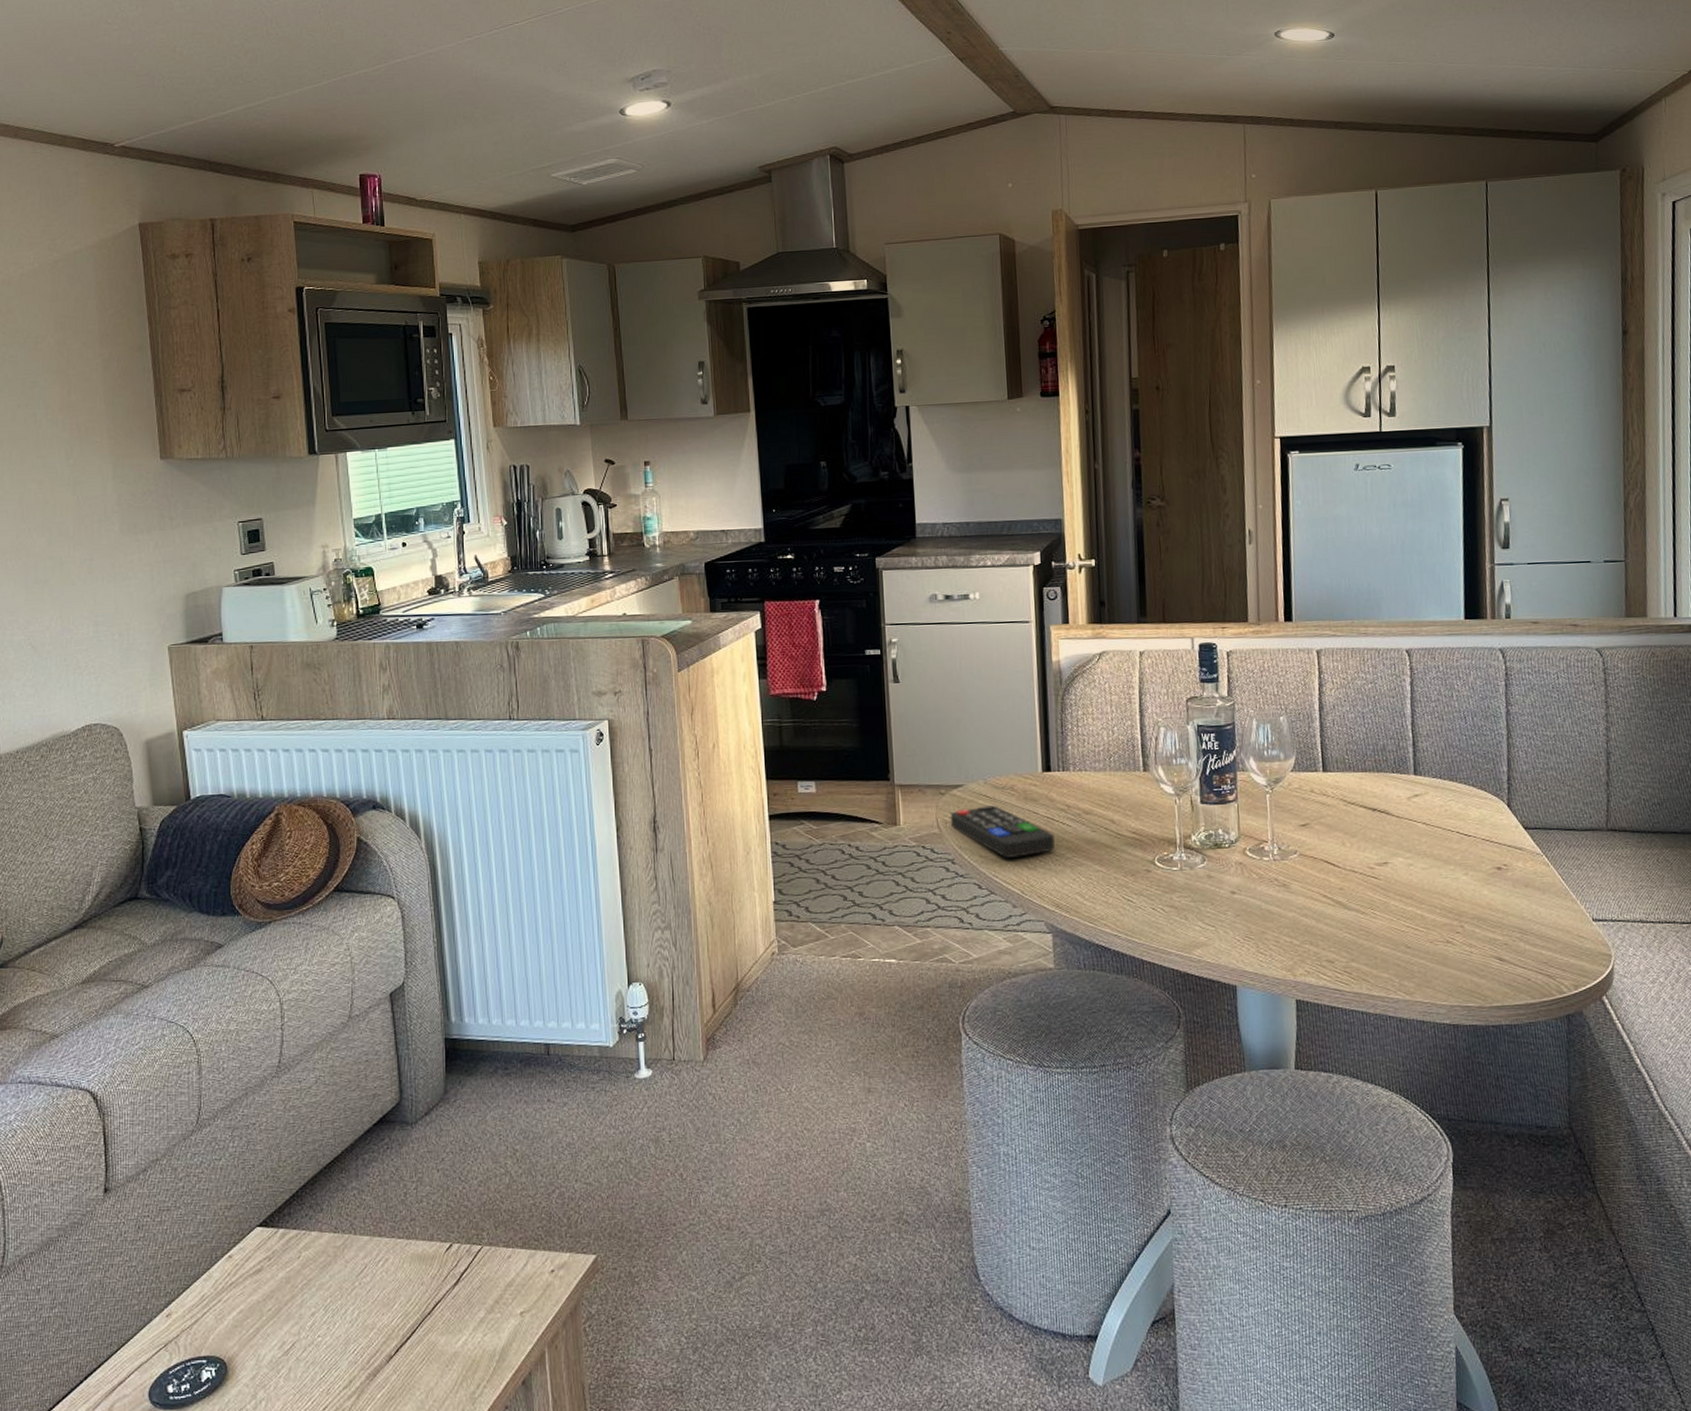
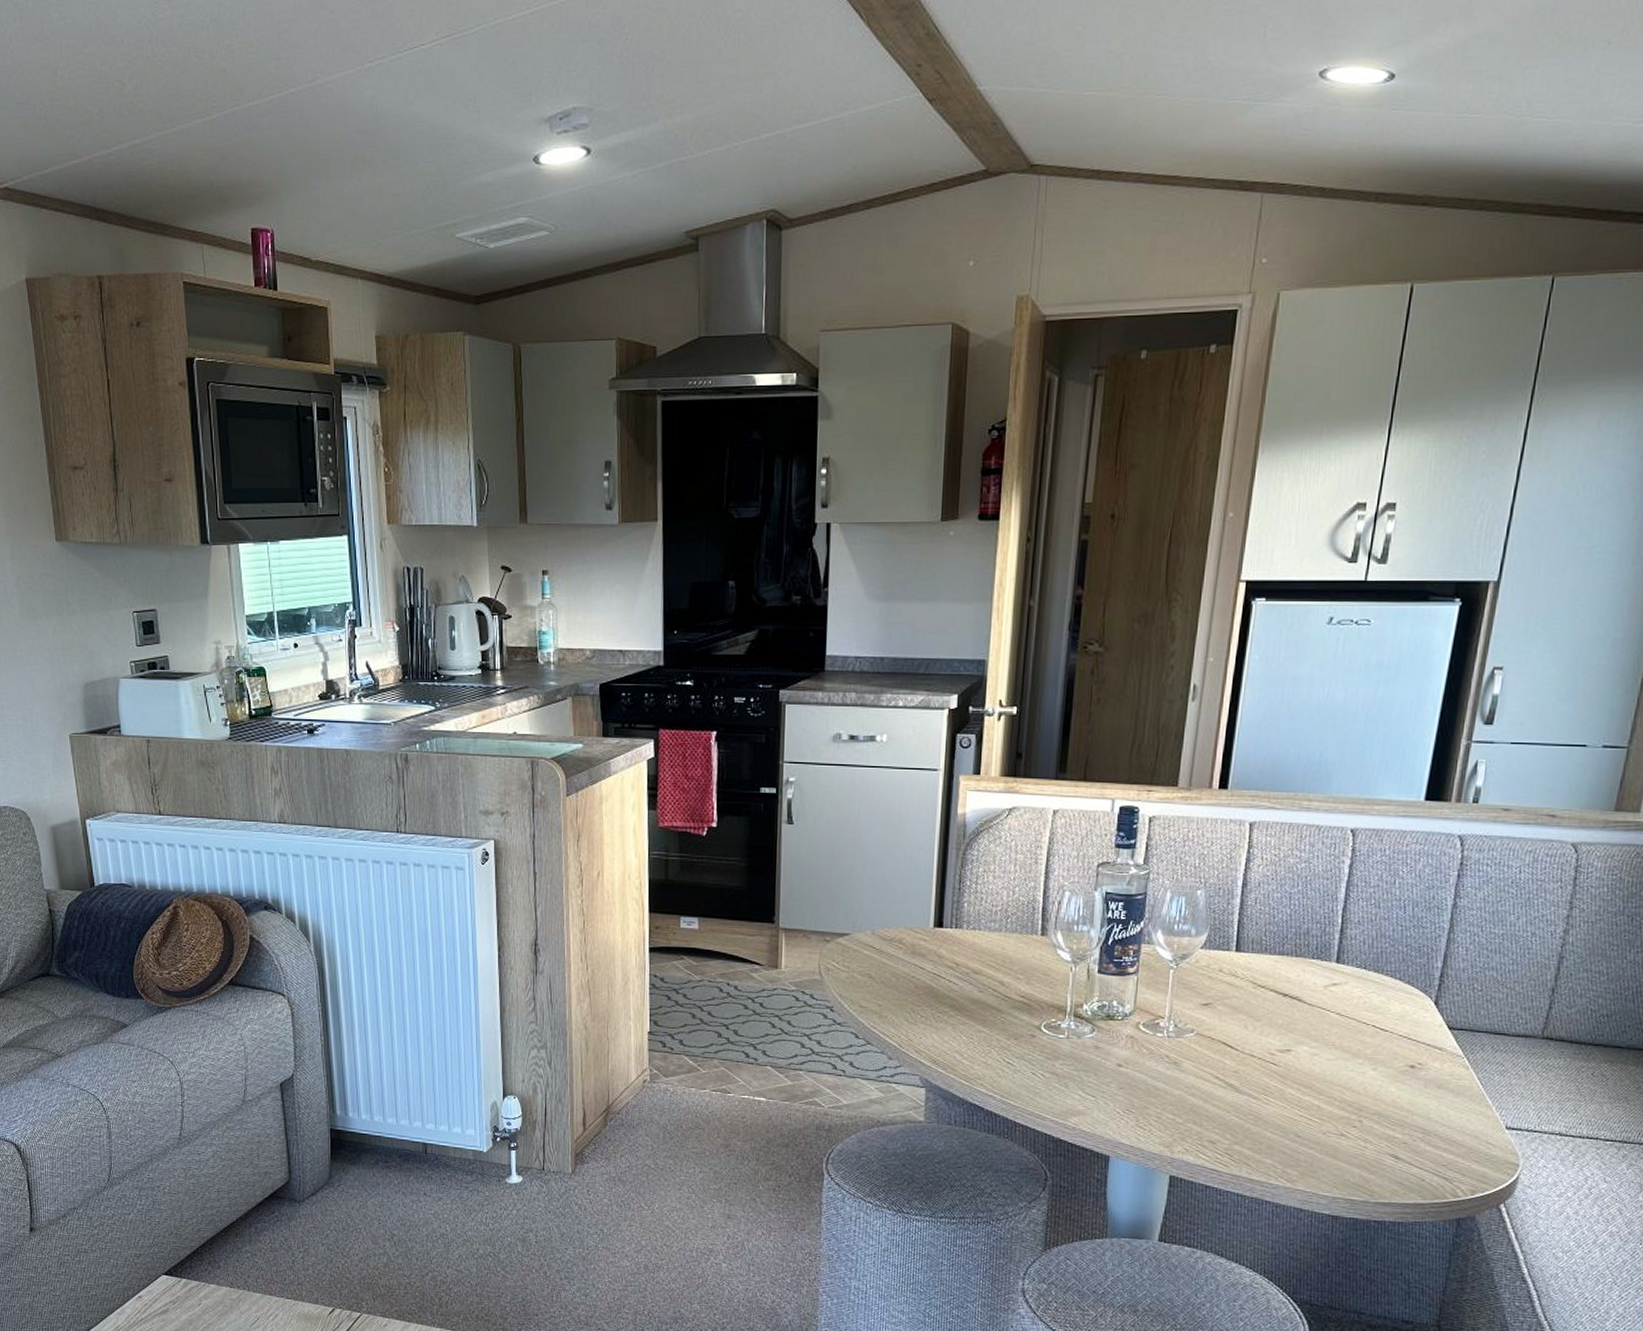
remote control: present [950,805,1055,858] -> none [832,956,939,1011]

